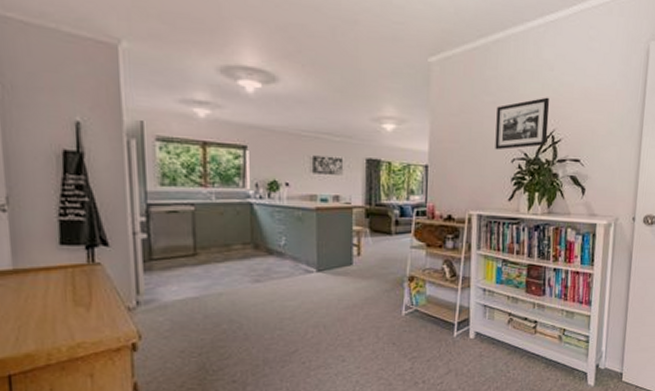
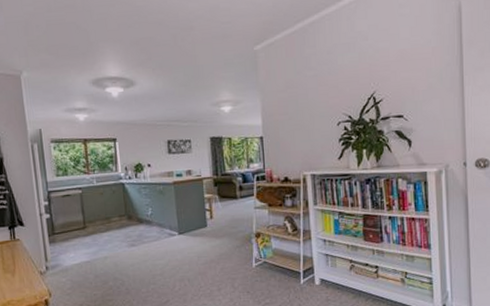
picture frame: present [495,97,550,150] -> none [319,64,369,117]

